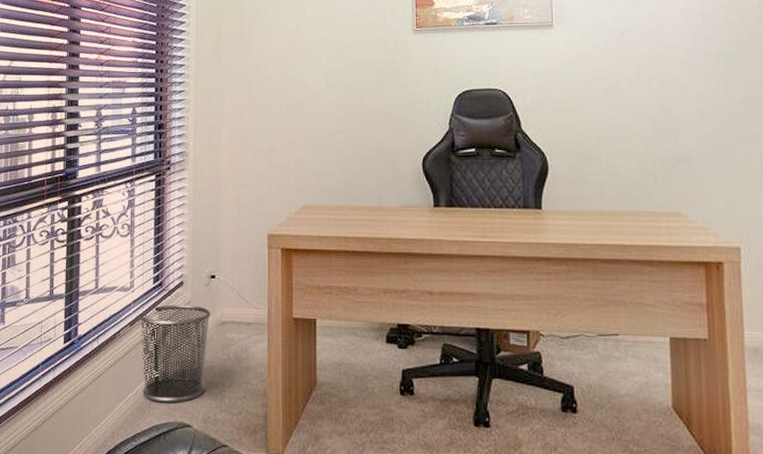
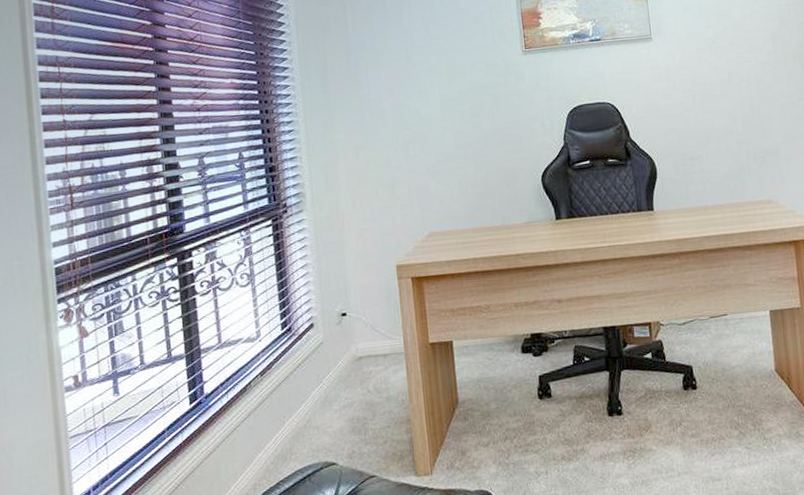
waste bin: present [138,304,211,402] -> none [269,345,347,446]

